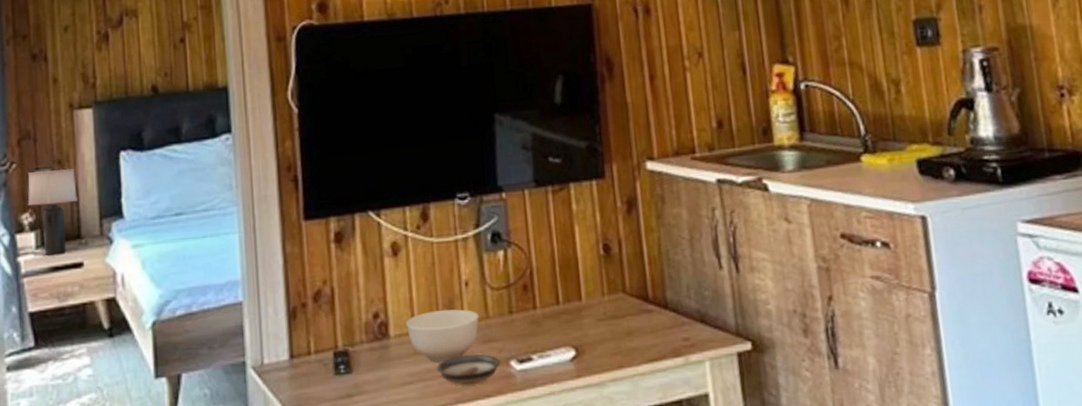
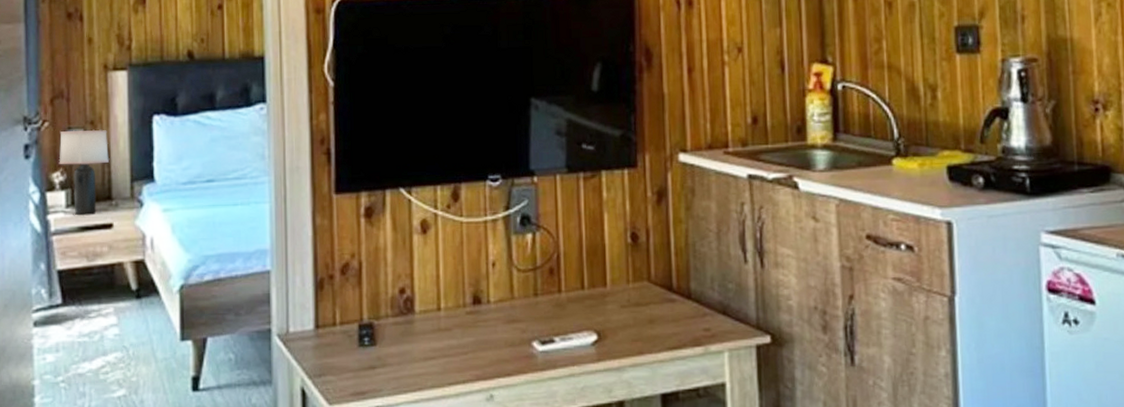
bowl: present [406,309,479,362] -> none [432,289,504,339]
saucer: present [436,354,501,385] -> none [459,333,523,362]

